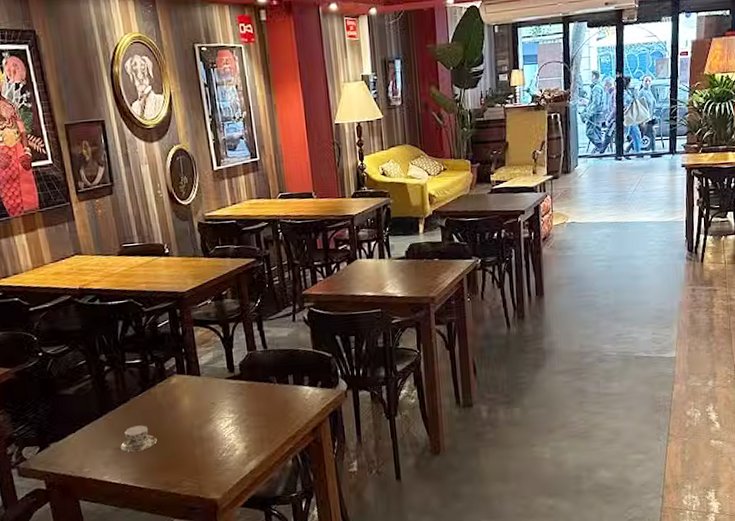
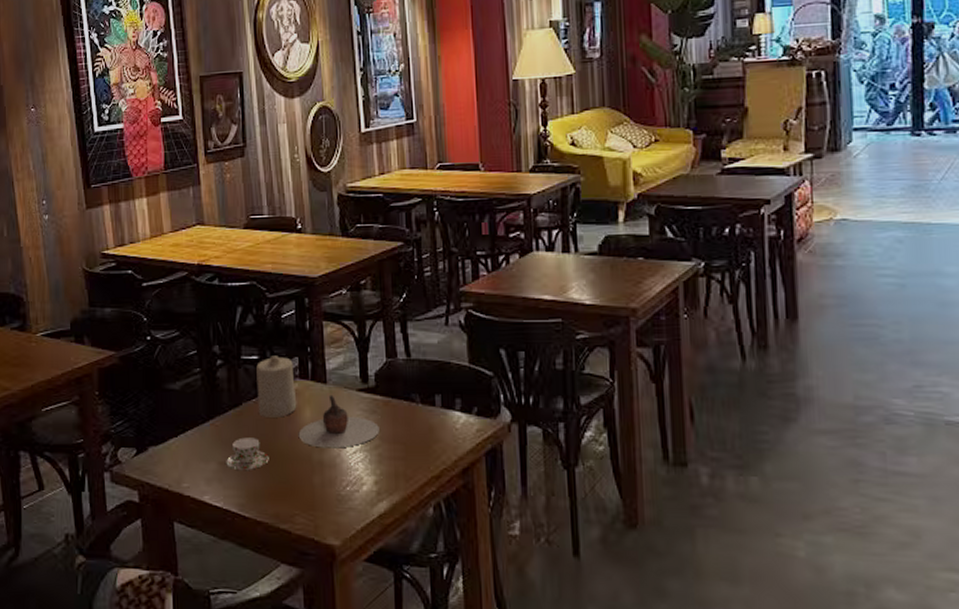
candle: none [139,358,177,408] -> present [256,356,297,417]
teapot: none [180,384,246,427] -> present [298,394,379,449]

